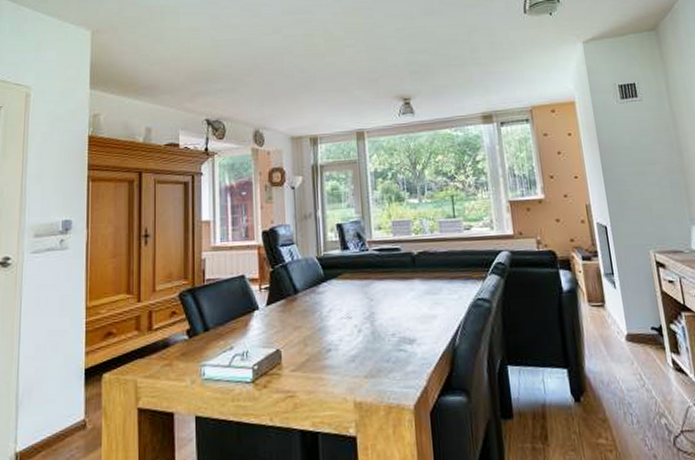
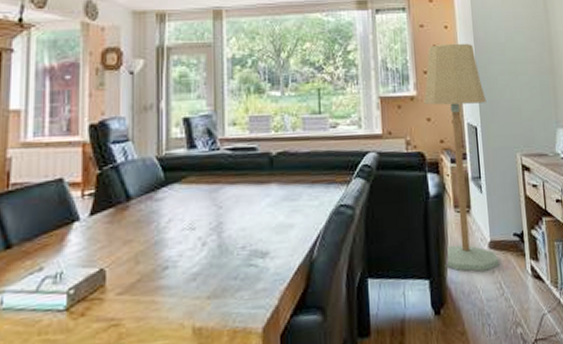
floor lamp: none [551,148,638,363] -> present [423,43,499,272]

